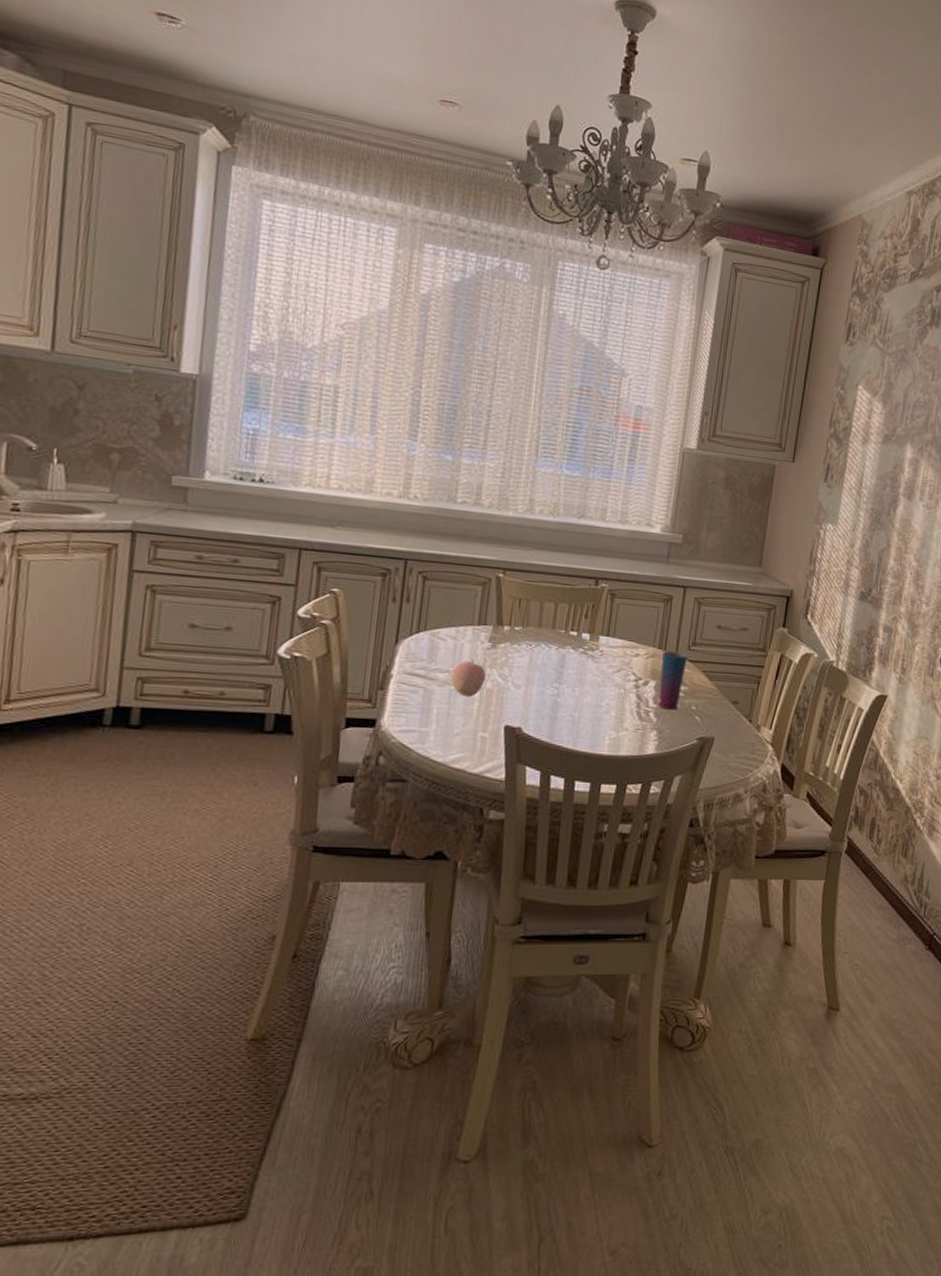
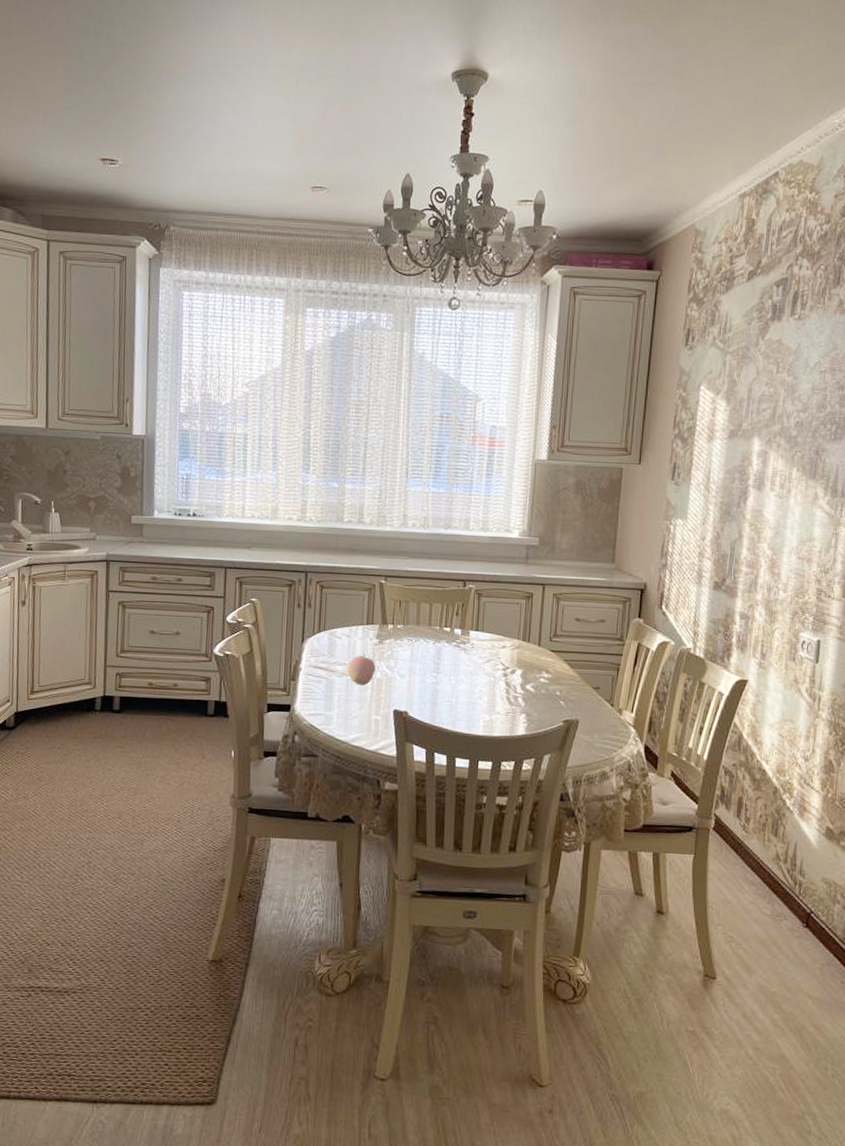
cup: present [658,650,687,710] -> none [525,642,550,695]

